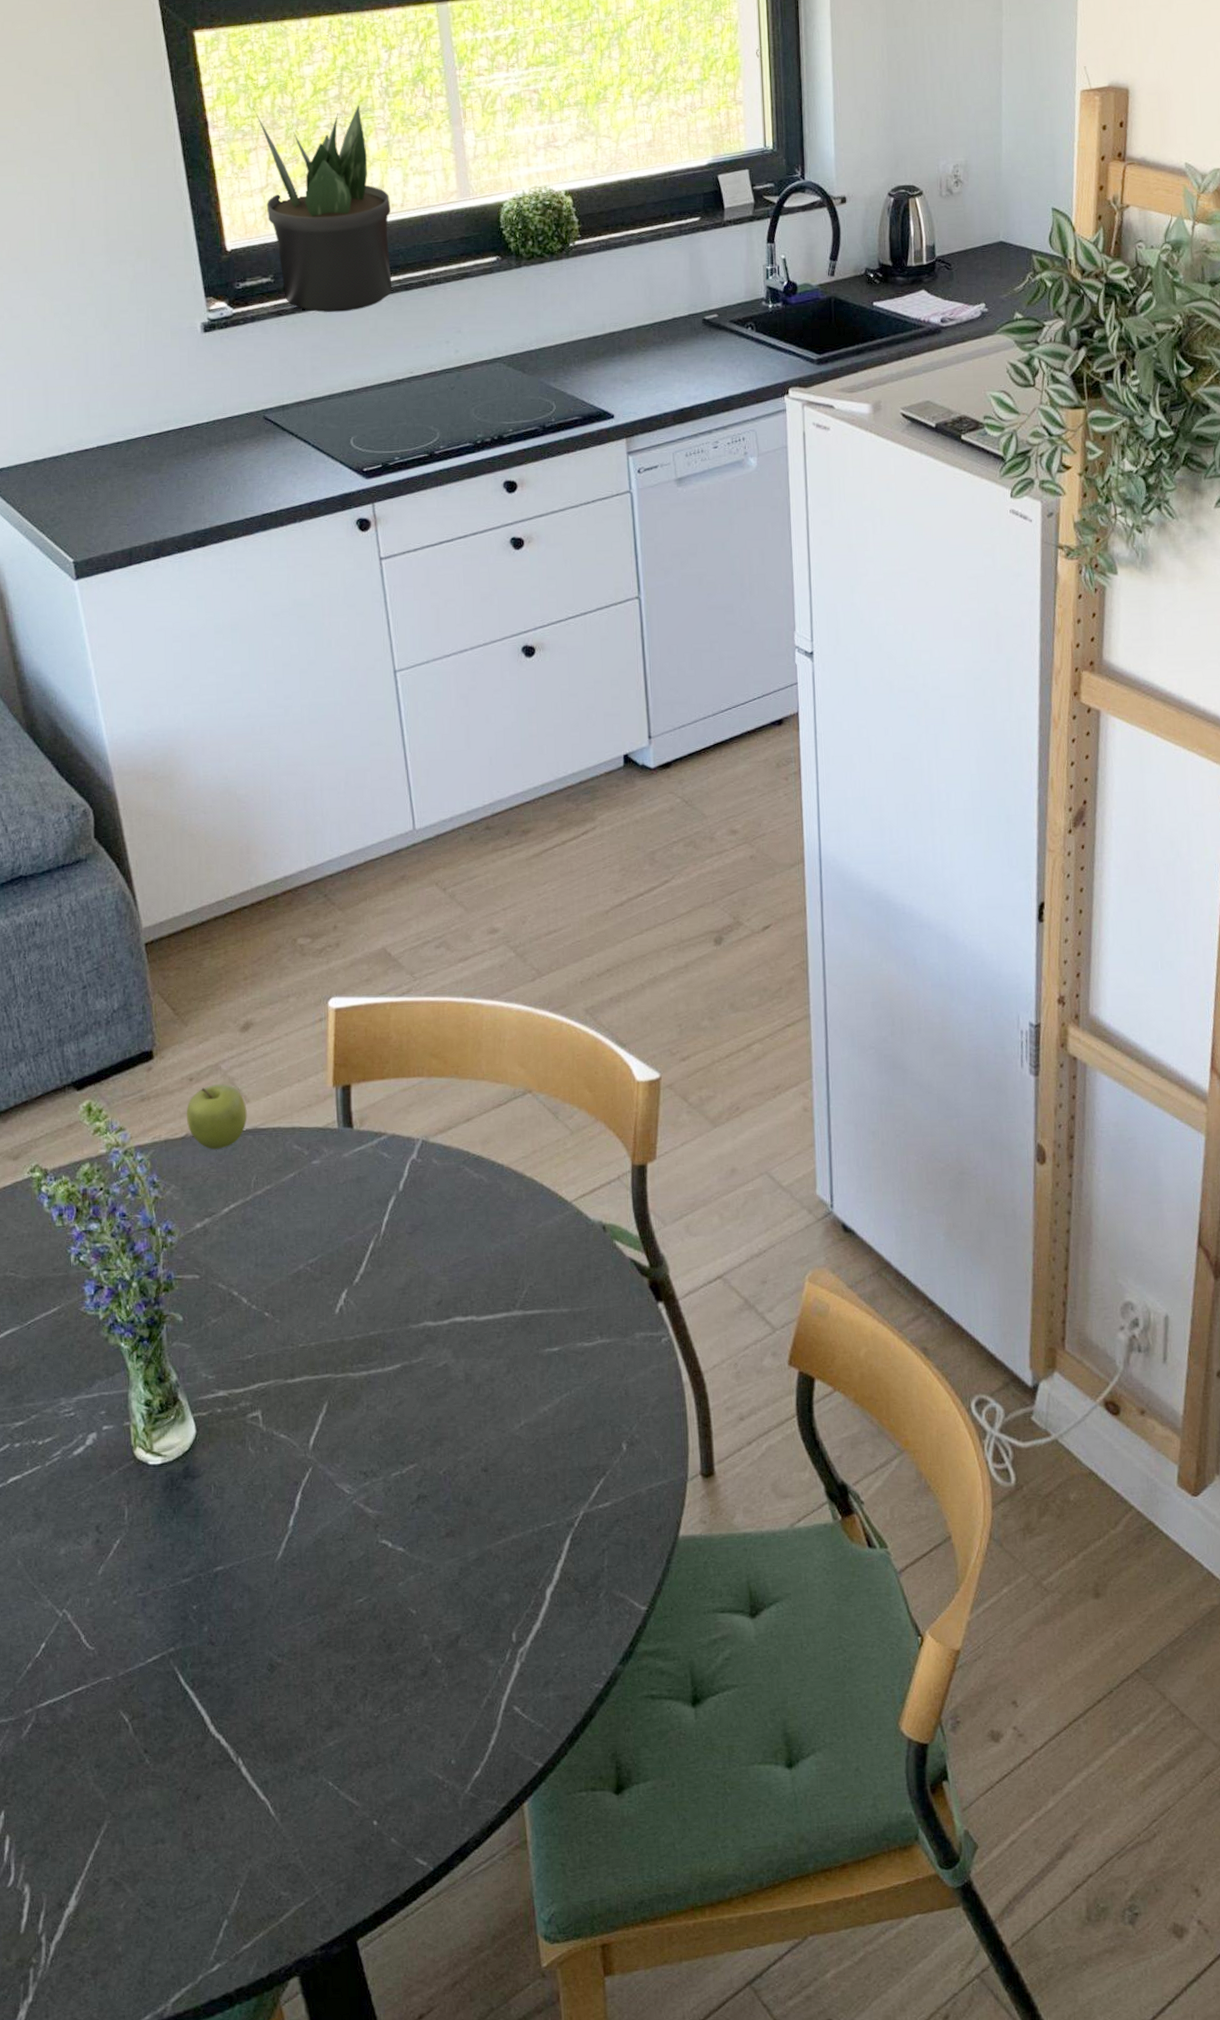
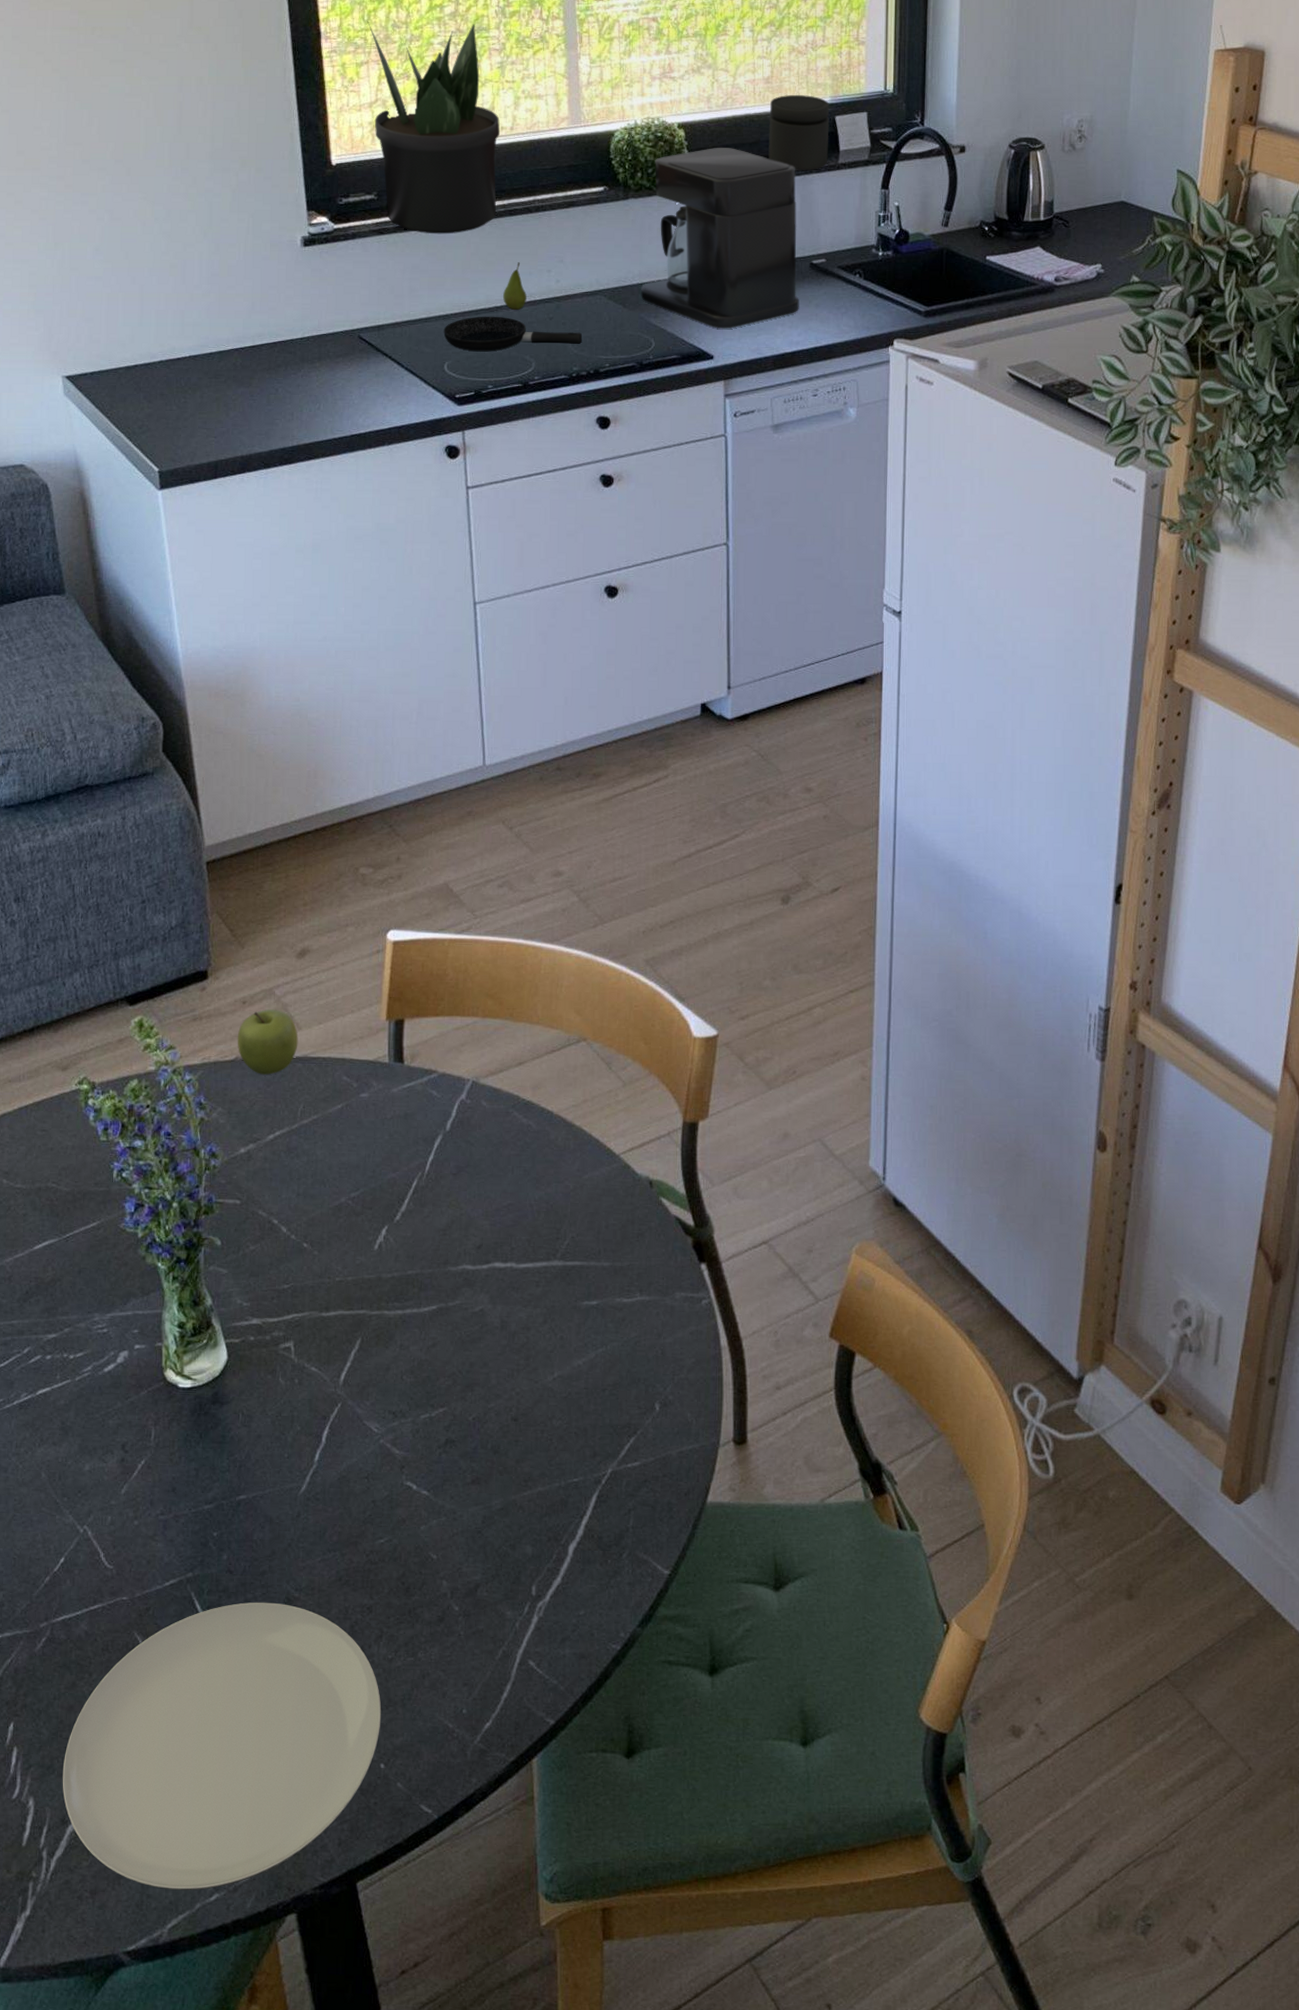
plate: none [56,1670,371,1964] -> present [62,1602,382,1891]
frying pan: none [347,389,485,425] -> present [443,316,583,352]
fruit: none [404,335,427,383] -> present [503,262,527,311]
coffee maker: none [539,211,695,388] -> present [641,148,799,329]
jar: none [653,156,714,231] -> present [768,95,830,171]

